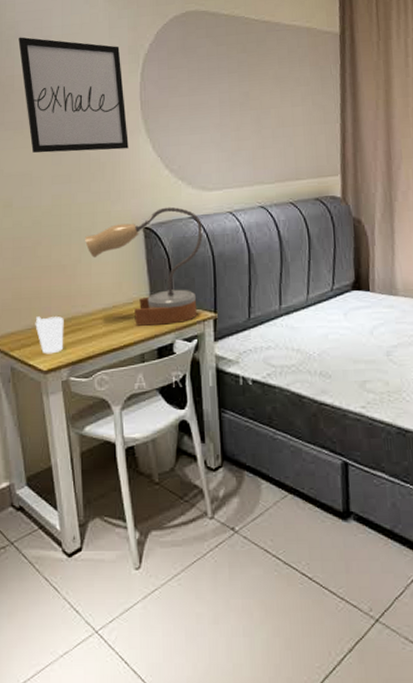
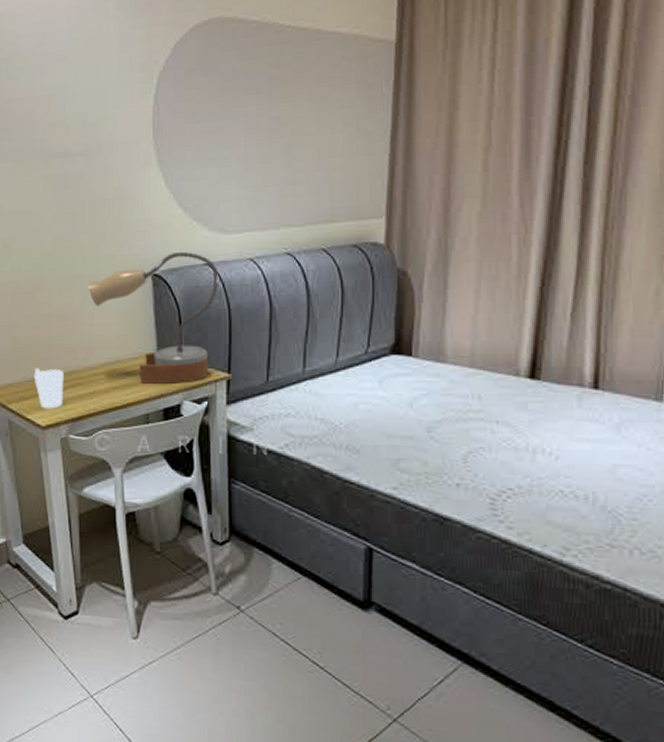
wall art: present [18,37,129,153] -> none [19,54,138,188]

